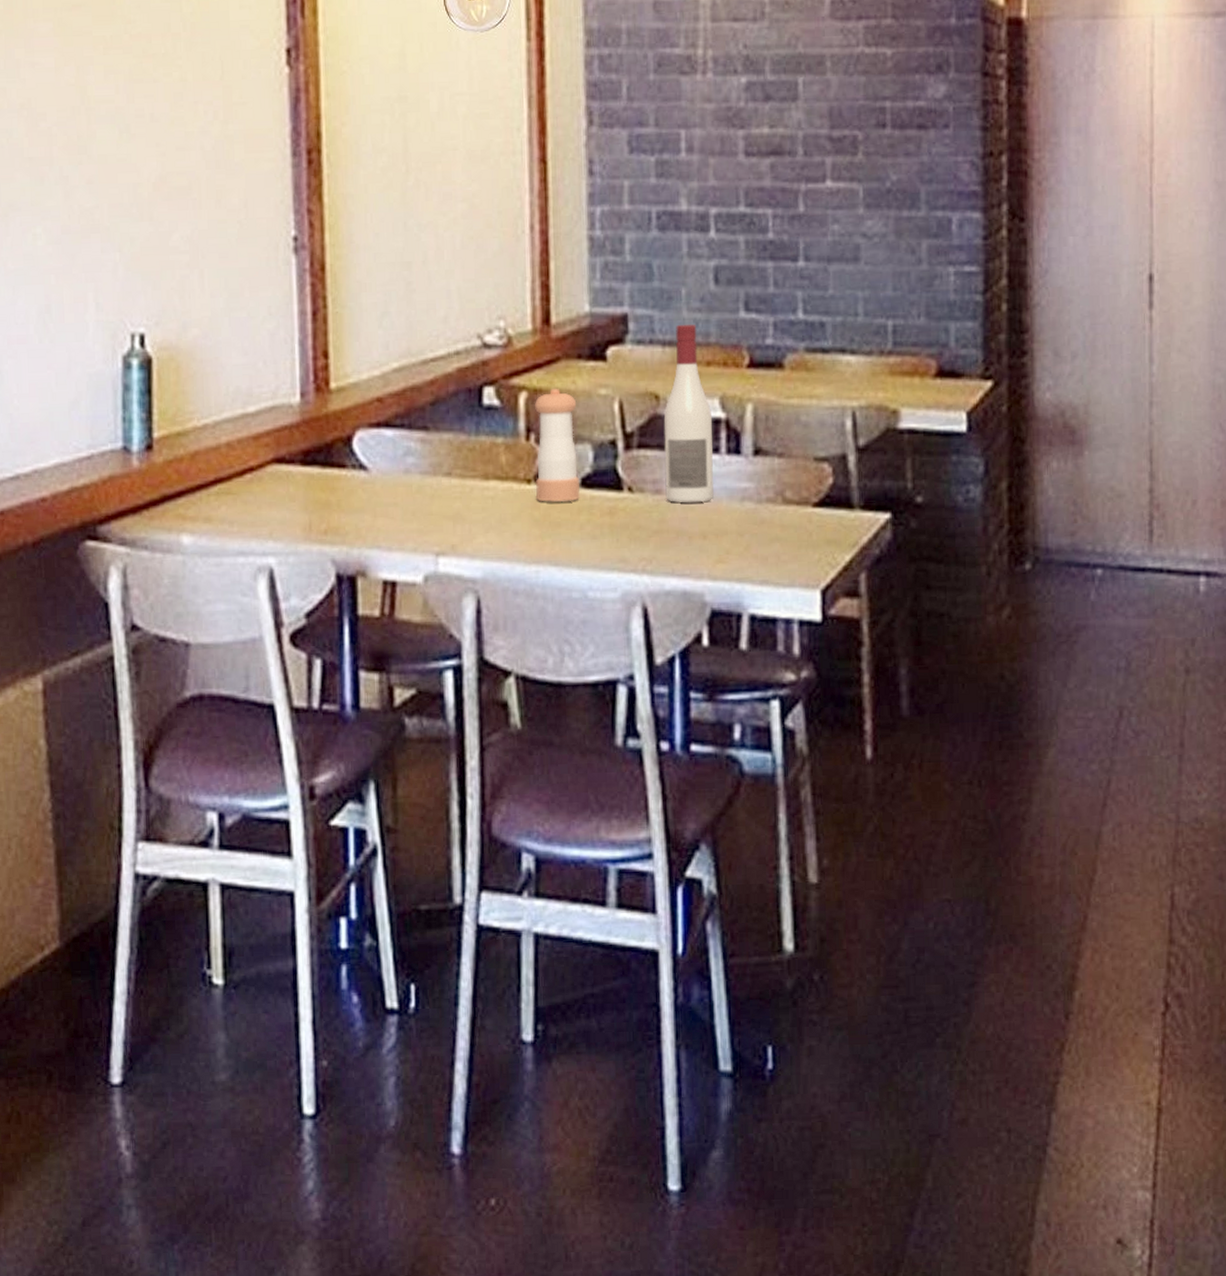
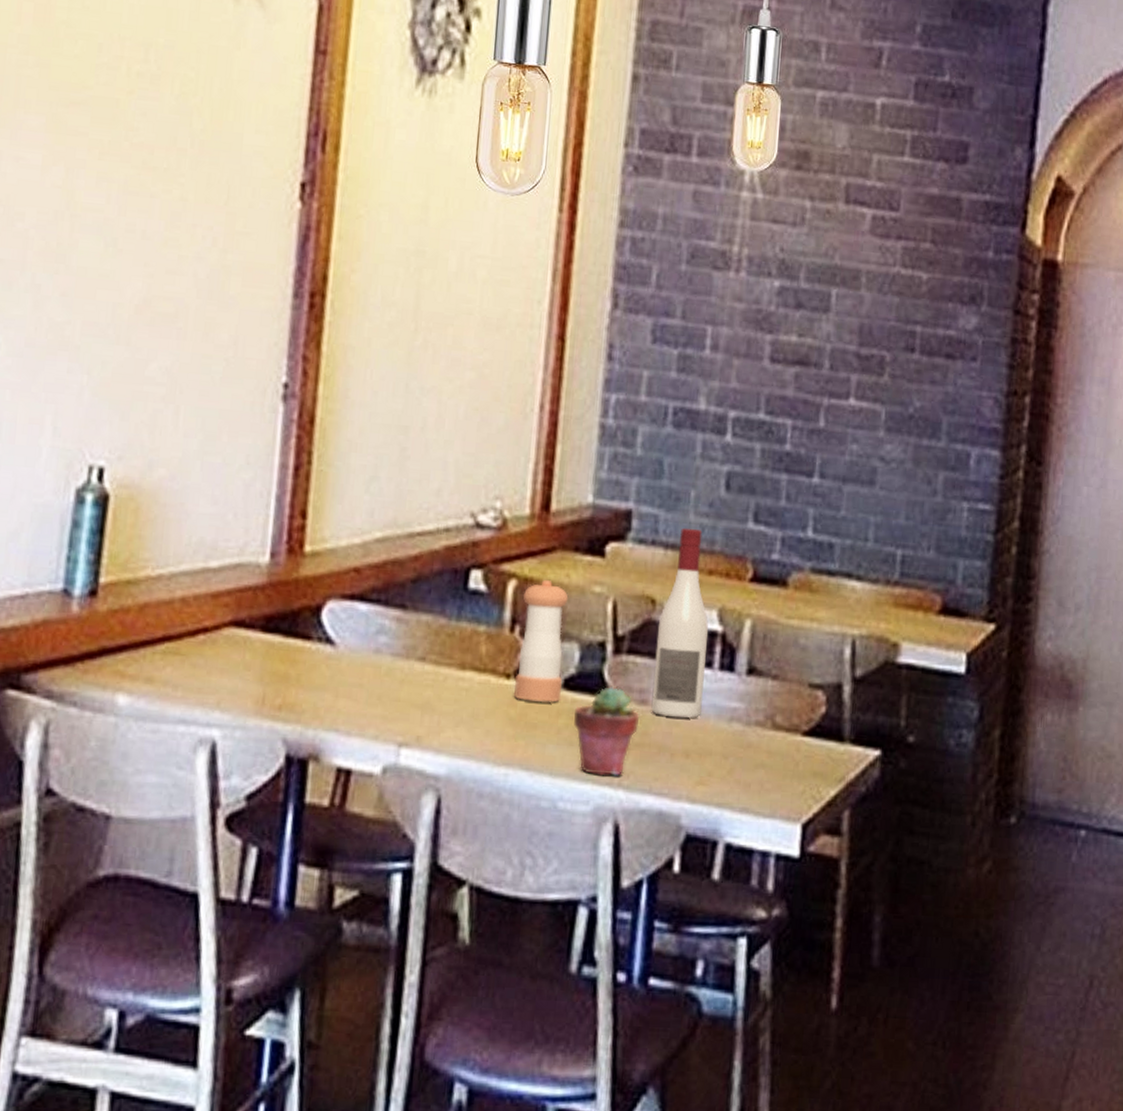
potted succulent: none [593,480,656,563] -> present [573,686,640,776]

